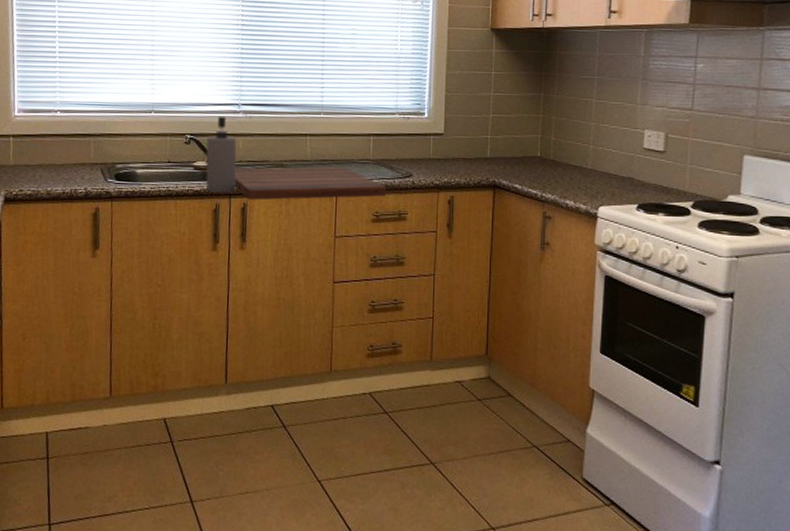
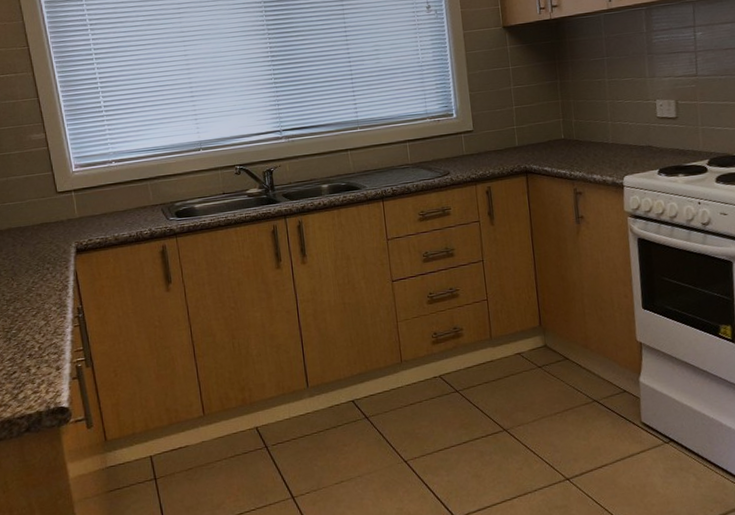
soap dispenser: present [205,116,242,193] -> none [255,143,289,216]
cutting board: present [234,166,386,200] -> none [286,174,428,218]

